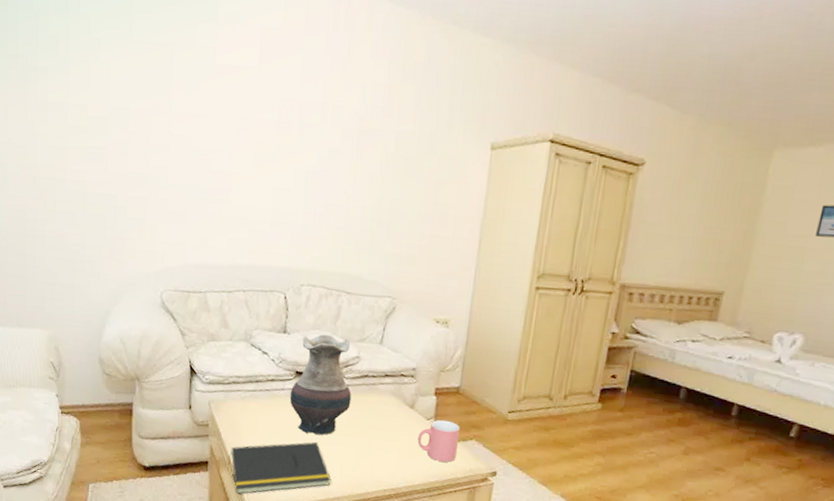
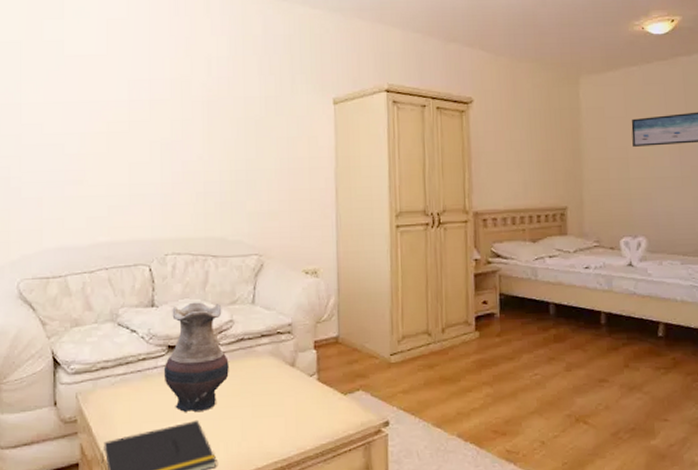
mug: present [417,419,461,462] -> none [303,373,346,420]

